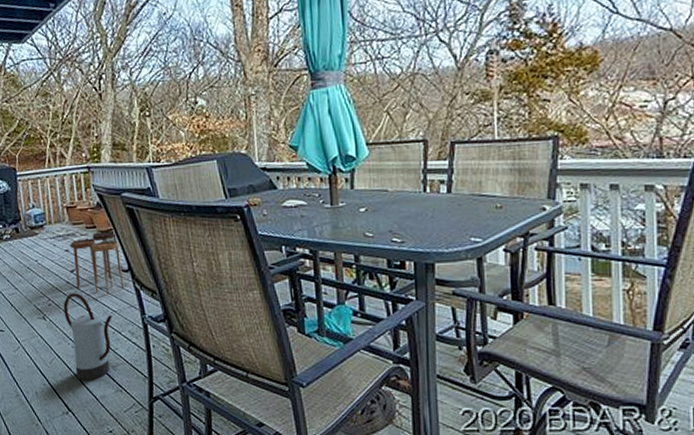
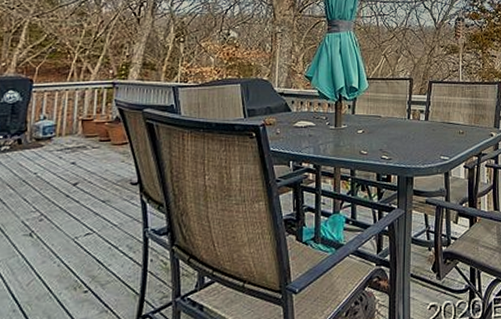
watering can: present [63,293,112,380] -> none [56,207,111,303]
side table: present [69,230,125,295] -> none [76,144,132,208]

